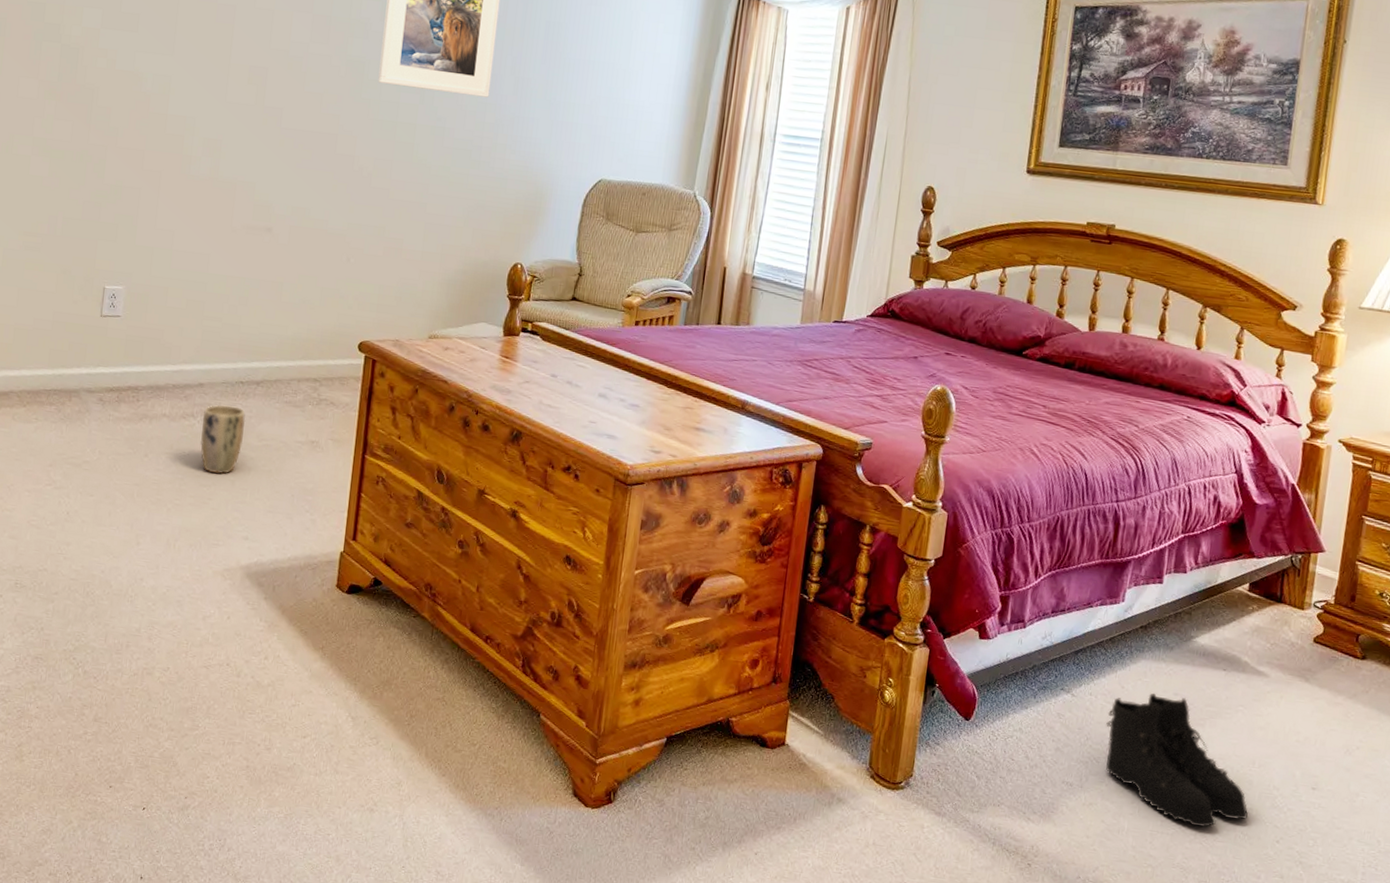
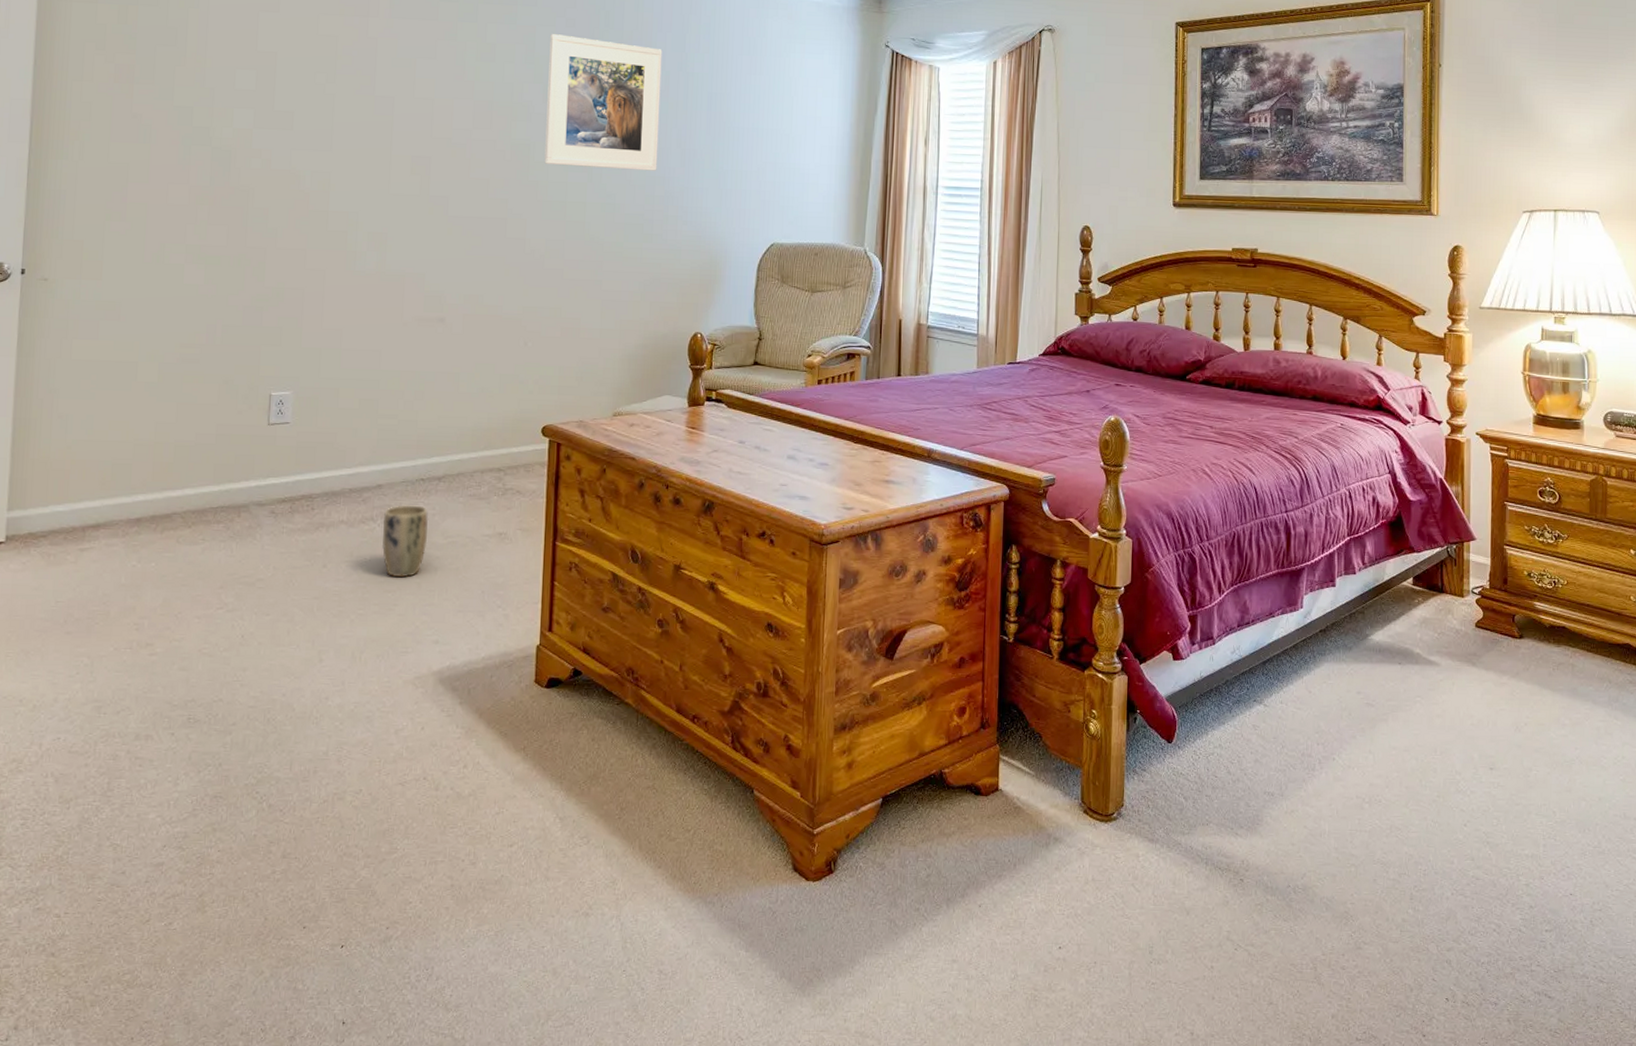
boots: present [1106,693,1249,828] -> none [1298,694,1437,821]

